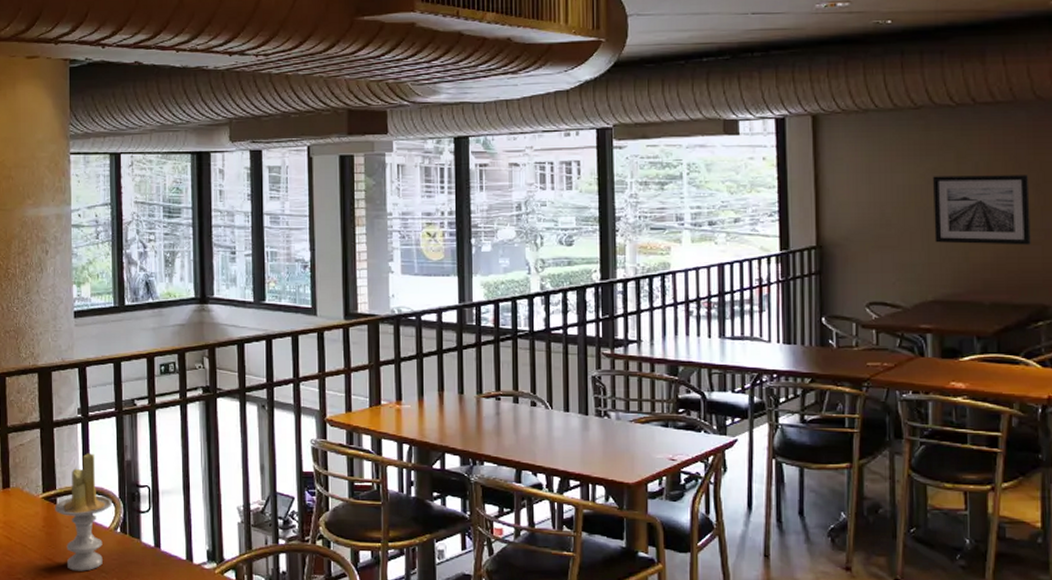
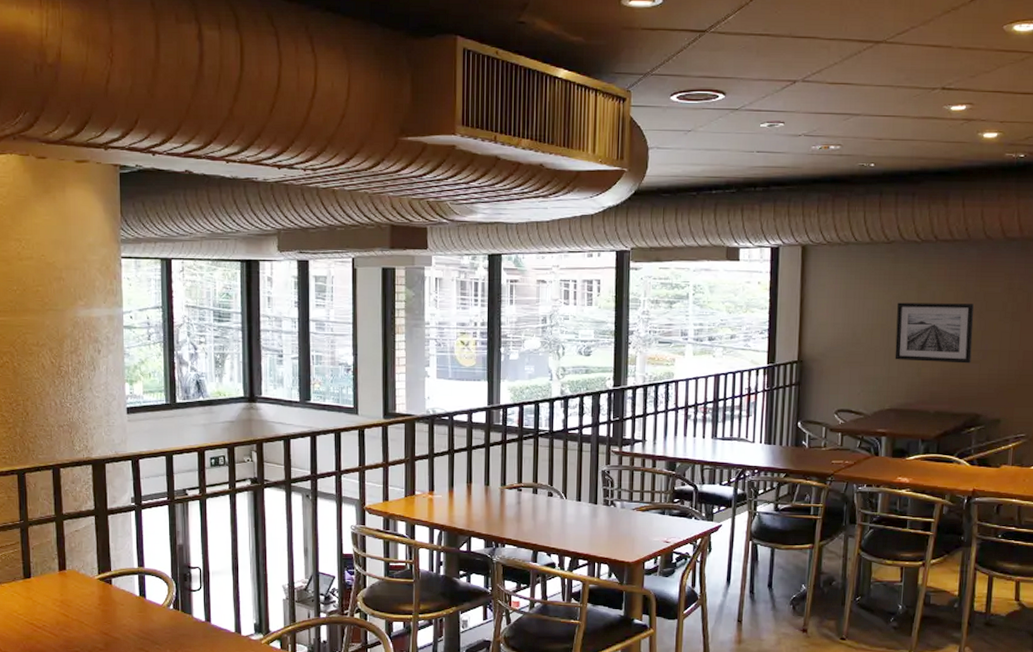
candle: present [55,453,112,571] -> none [110,538,165,644]

